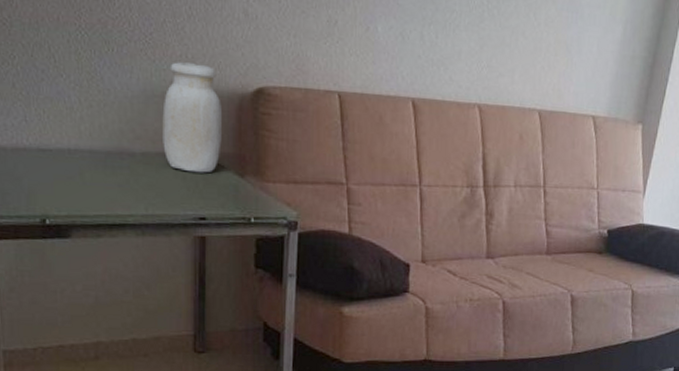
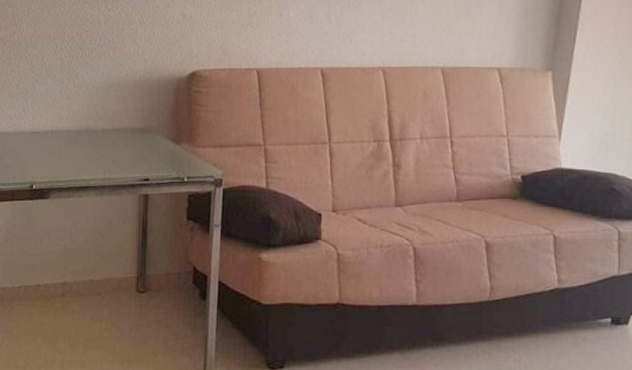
jar: present [162,62,223,173] -> none [118,58,164,143]

